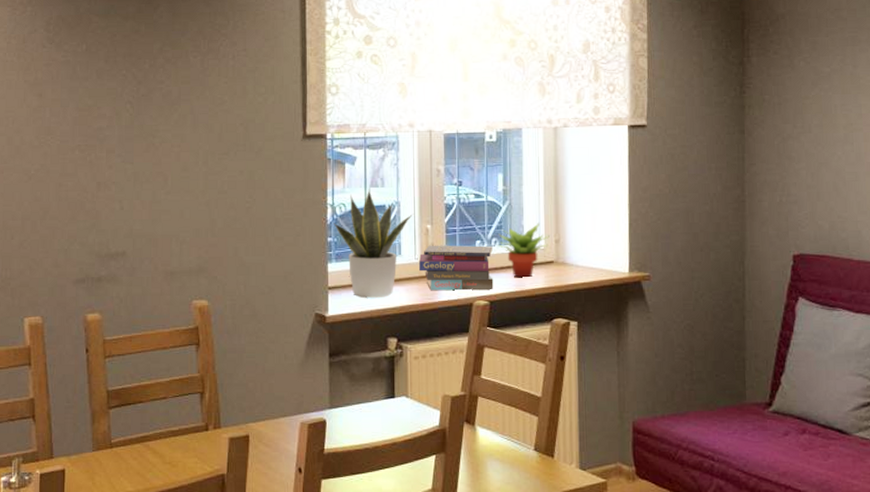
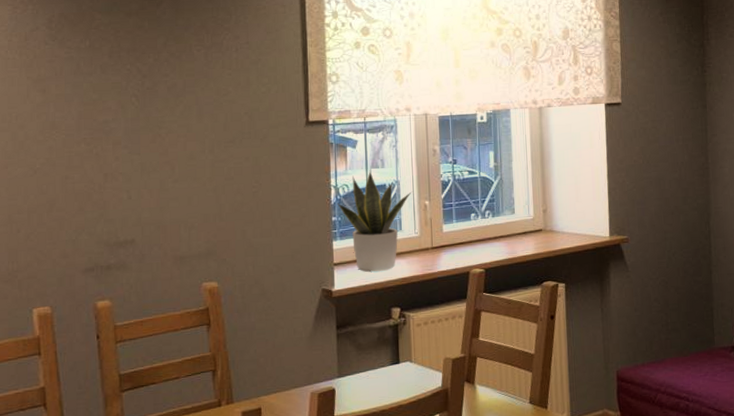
books: present [419,245,494,291] -> none [419,218,488,262]
succulent plant: present [497,222,550,278] -> none [490,194,538,246]

